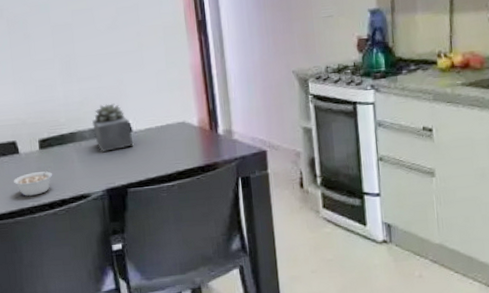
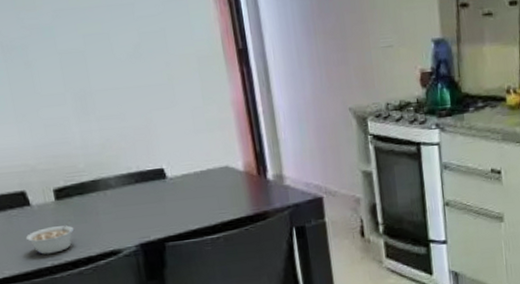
succulent plant: present [91,103,134,153] -> none [117,146,170,203]

